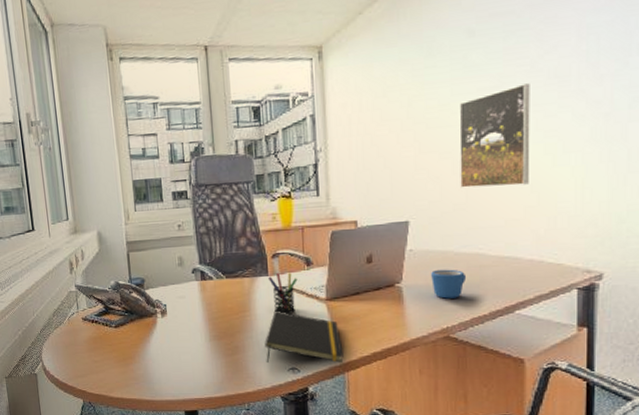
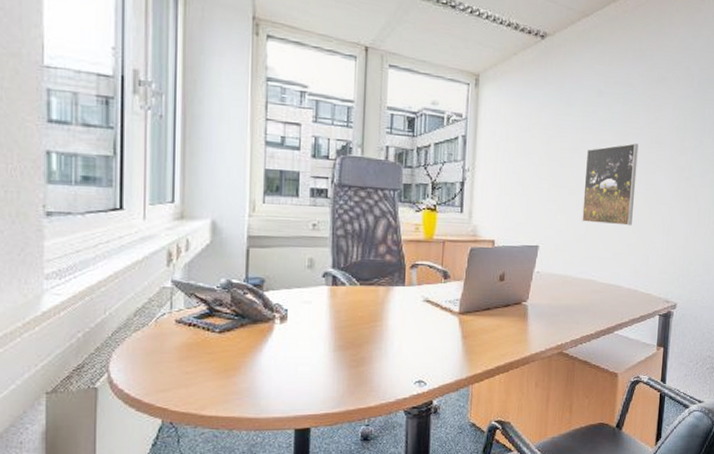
notepad: present [265,310,344,363] -> none [393,322,470,376]
pen holder: present [268,273,298,314] -> none [405,284,434,326]
mug: present [431,269,467,299] -> none [552,291,581,318]

